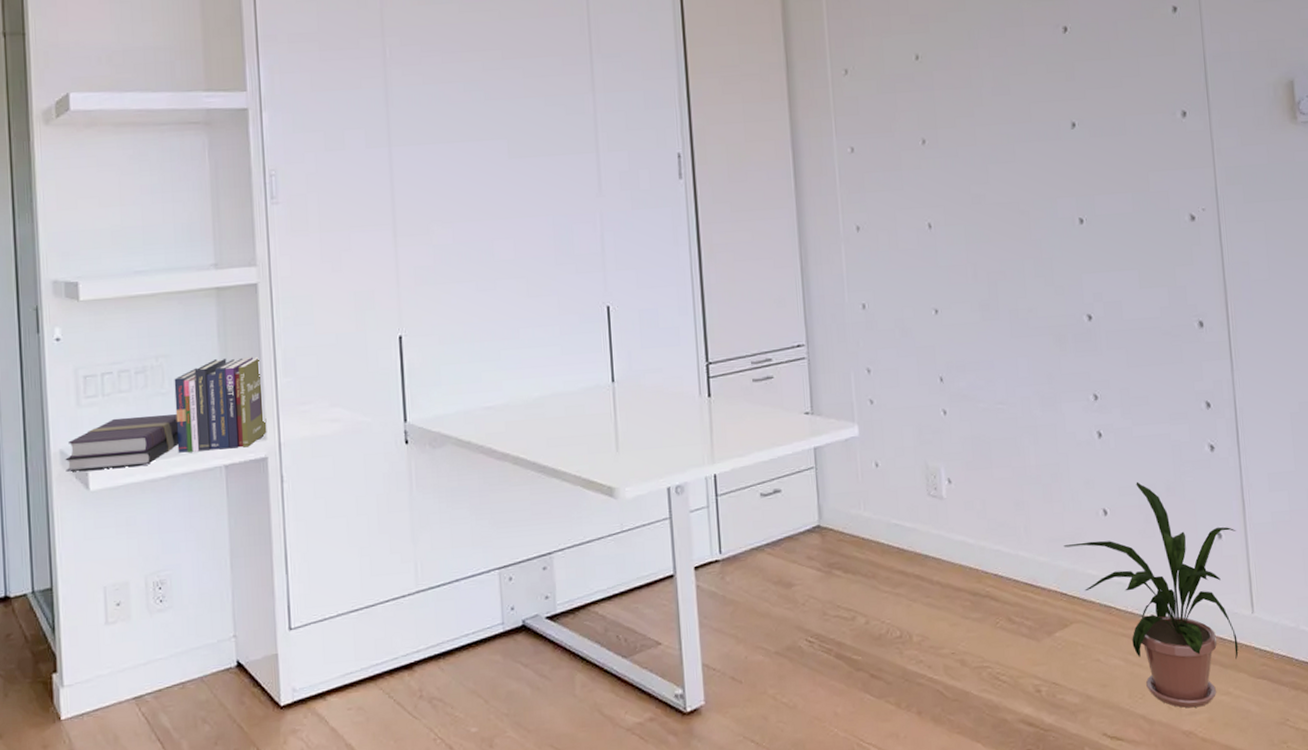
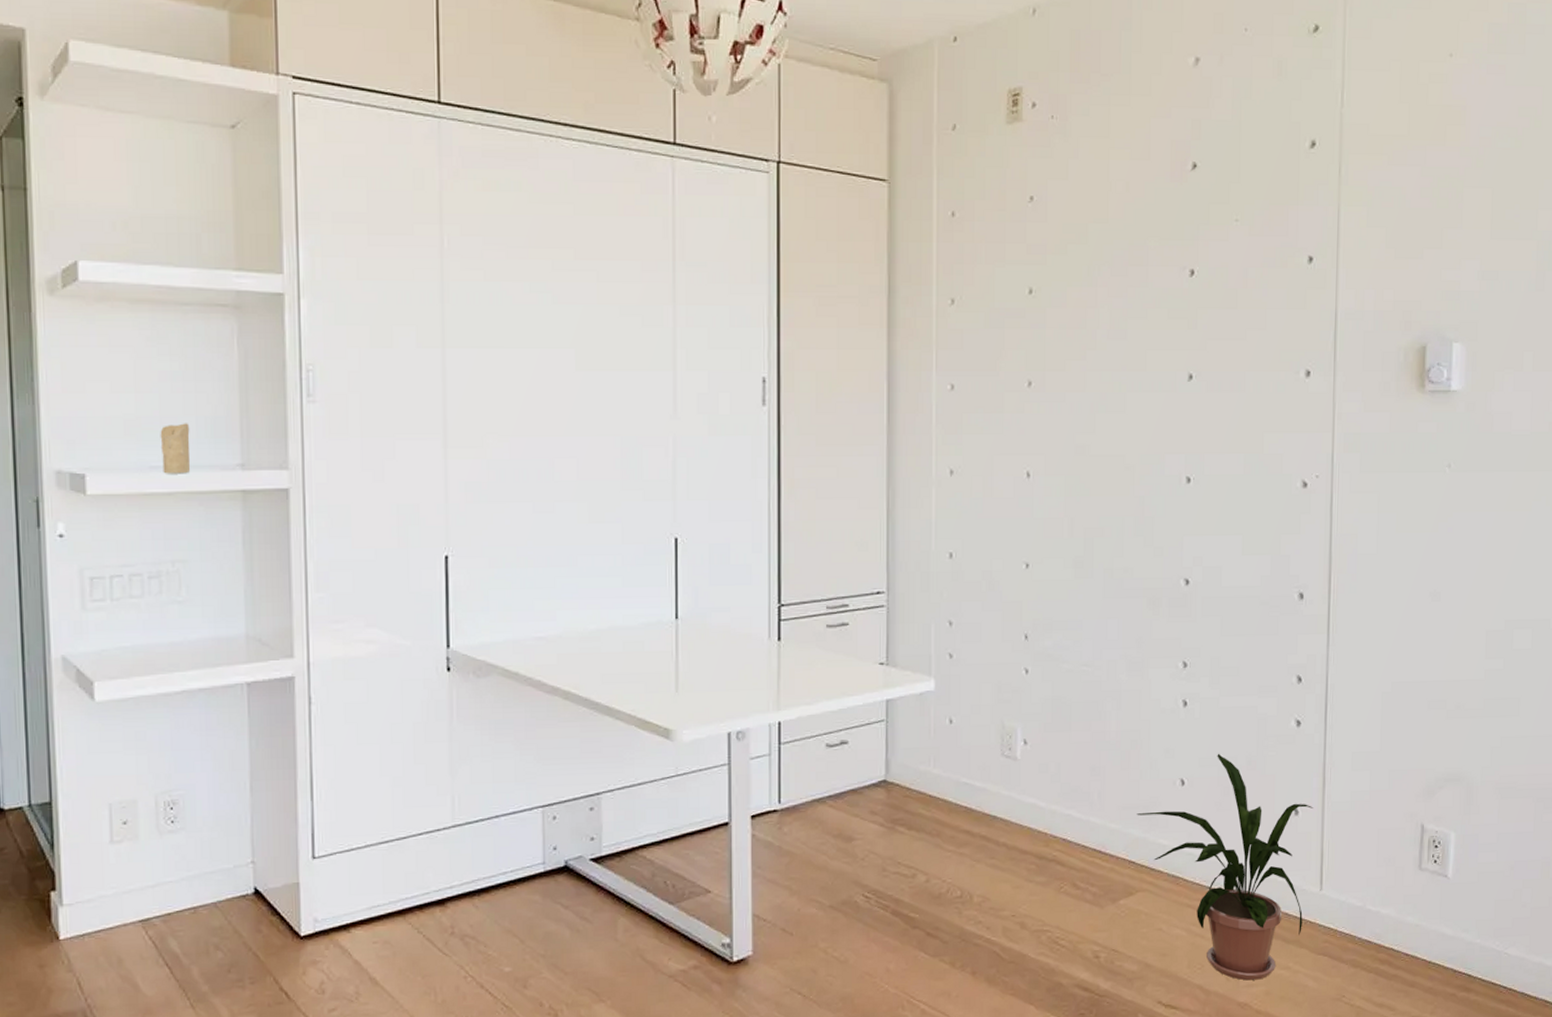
book: present [65,414,179,472] -> none [68,624,196,680]
candle: none [143,230,170,278] -> present [160,423,191,474]
books: present [174,356,267,453] -> none [192,568,295,668]

